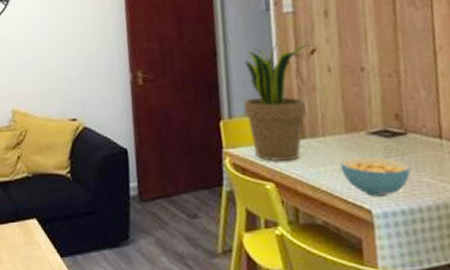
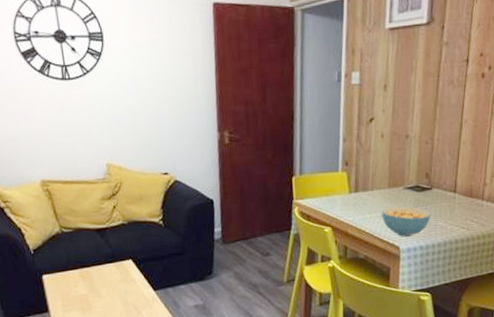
potted plant: present [243,43,311,162] -> none [312,111,371,211]

